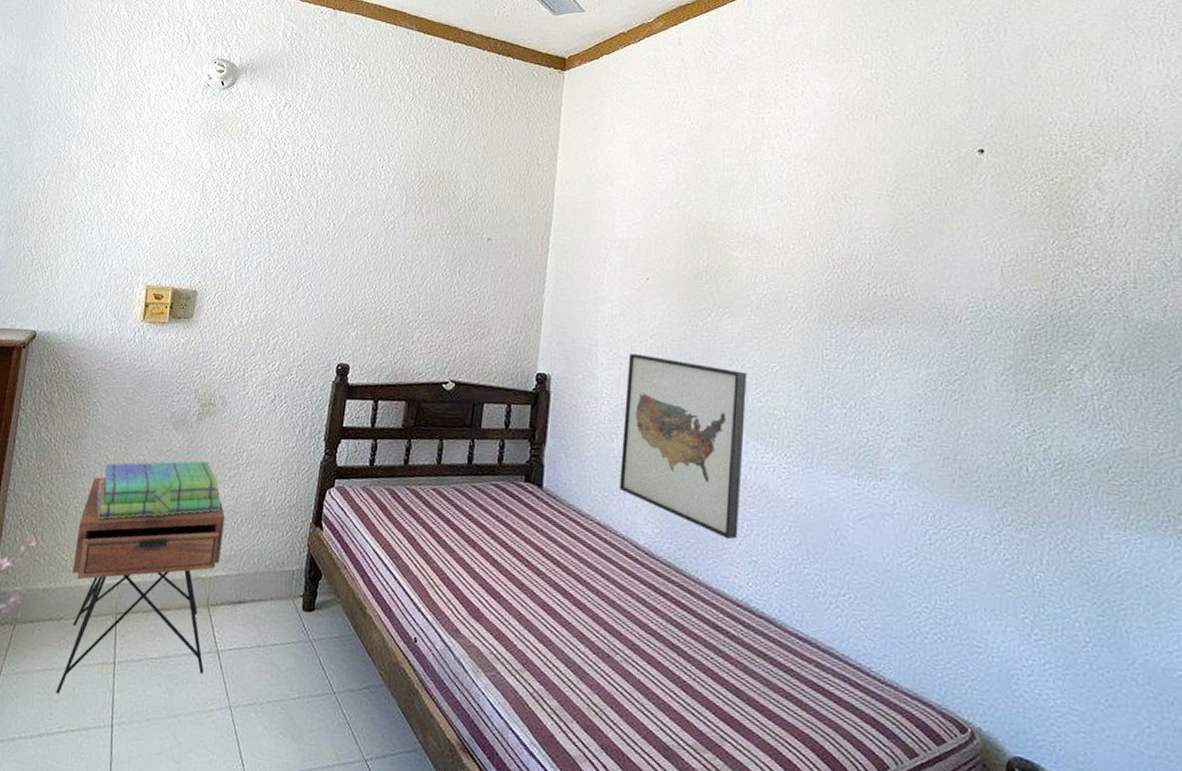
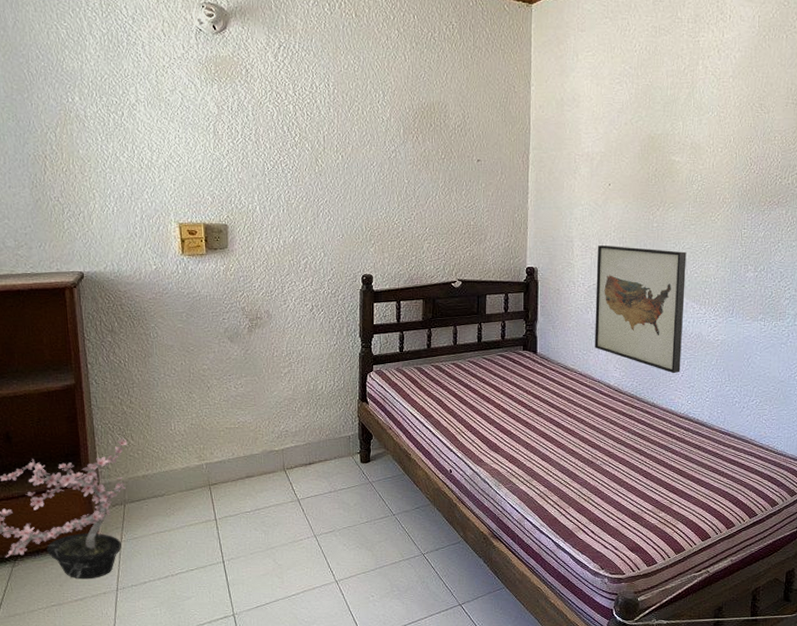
nightstand: present [55,477,225,693] -> none [162,384,290,547]
stack of books: present [97,460,221,520] -> none [171,363,281,419]

